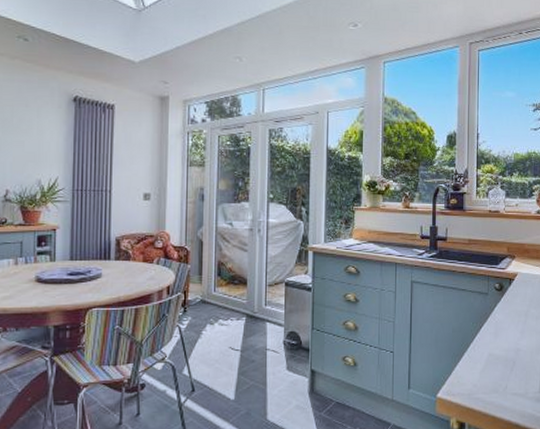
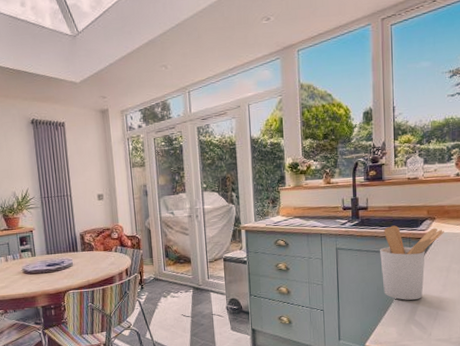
utensil holder: none [457,261,524,346] -> present [380,225,444,300]

